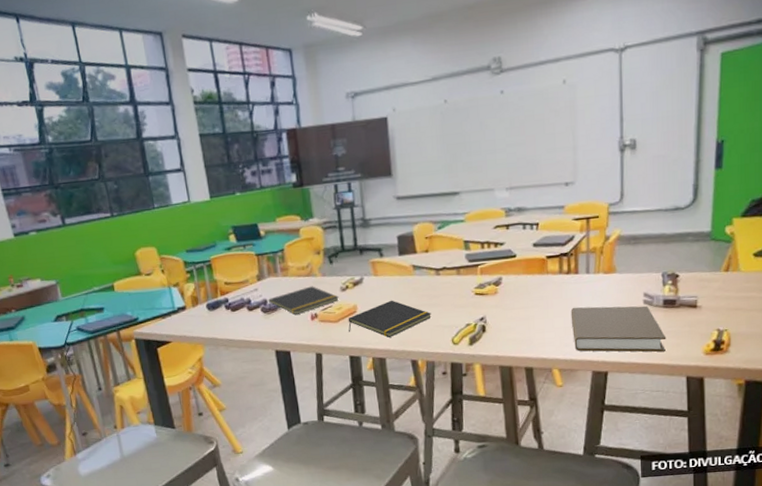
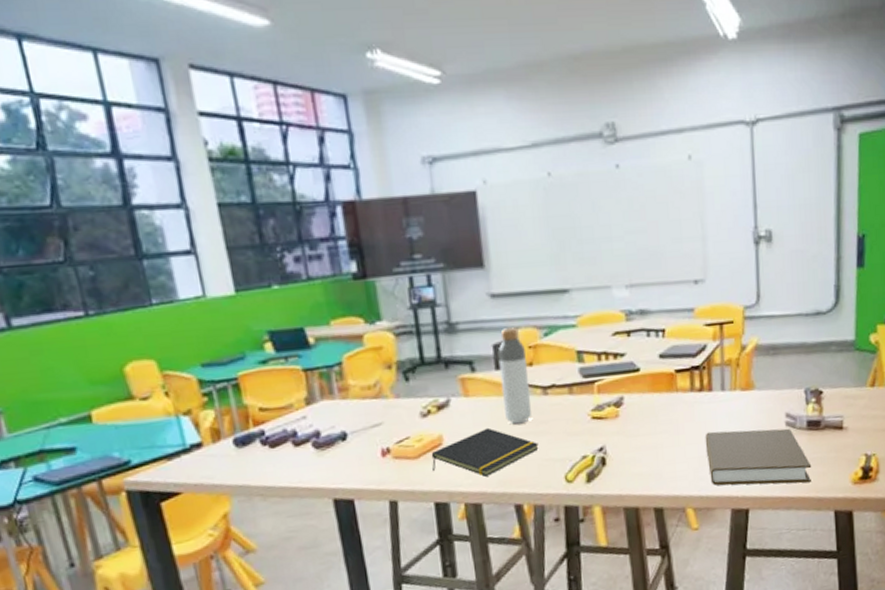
notepad: present [268,286,339,314] -> none [322,411,419,450]
bottle: none [401,222,427,298] -> present [497,327,532,424]

